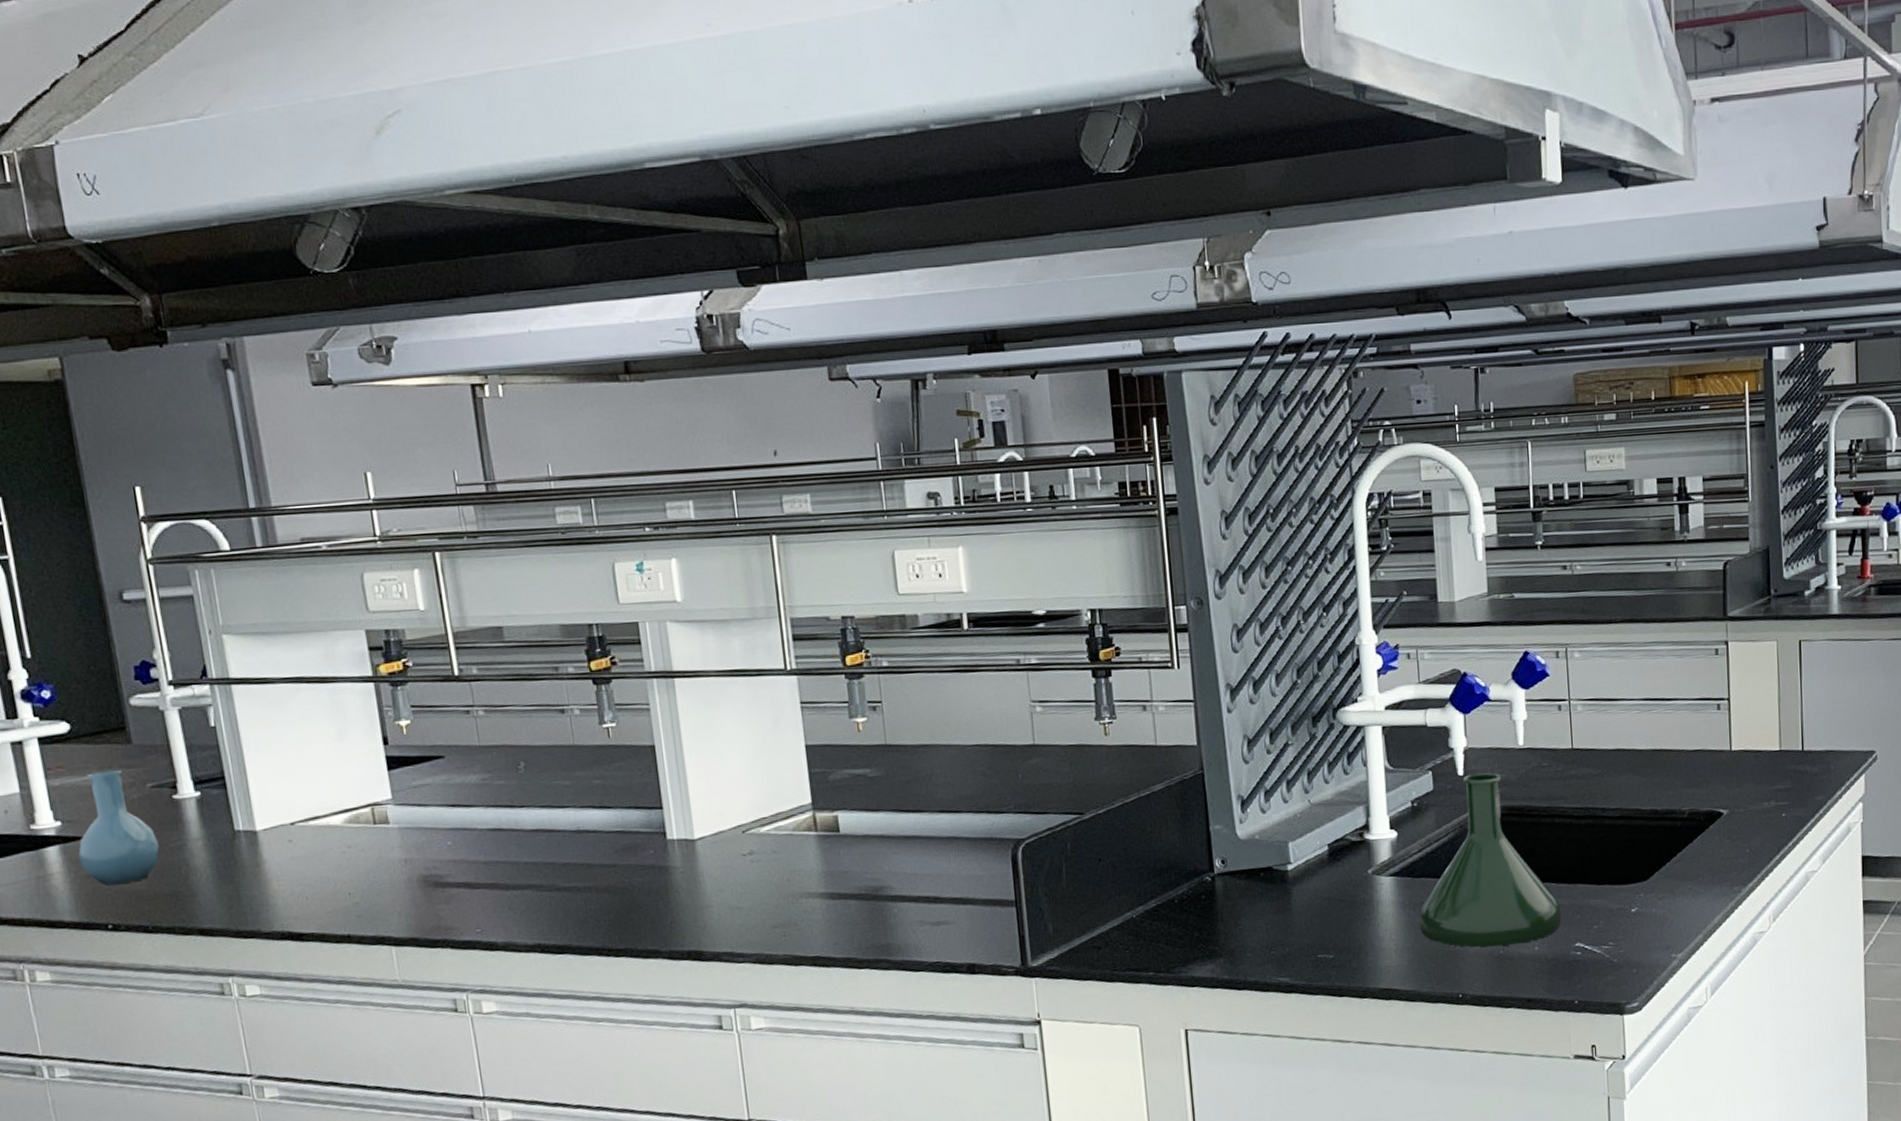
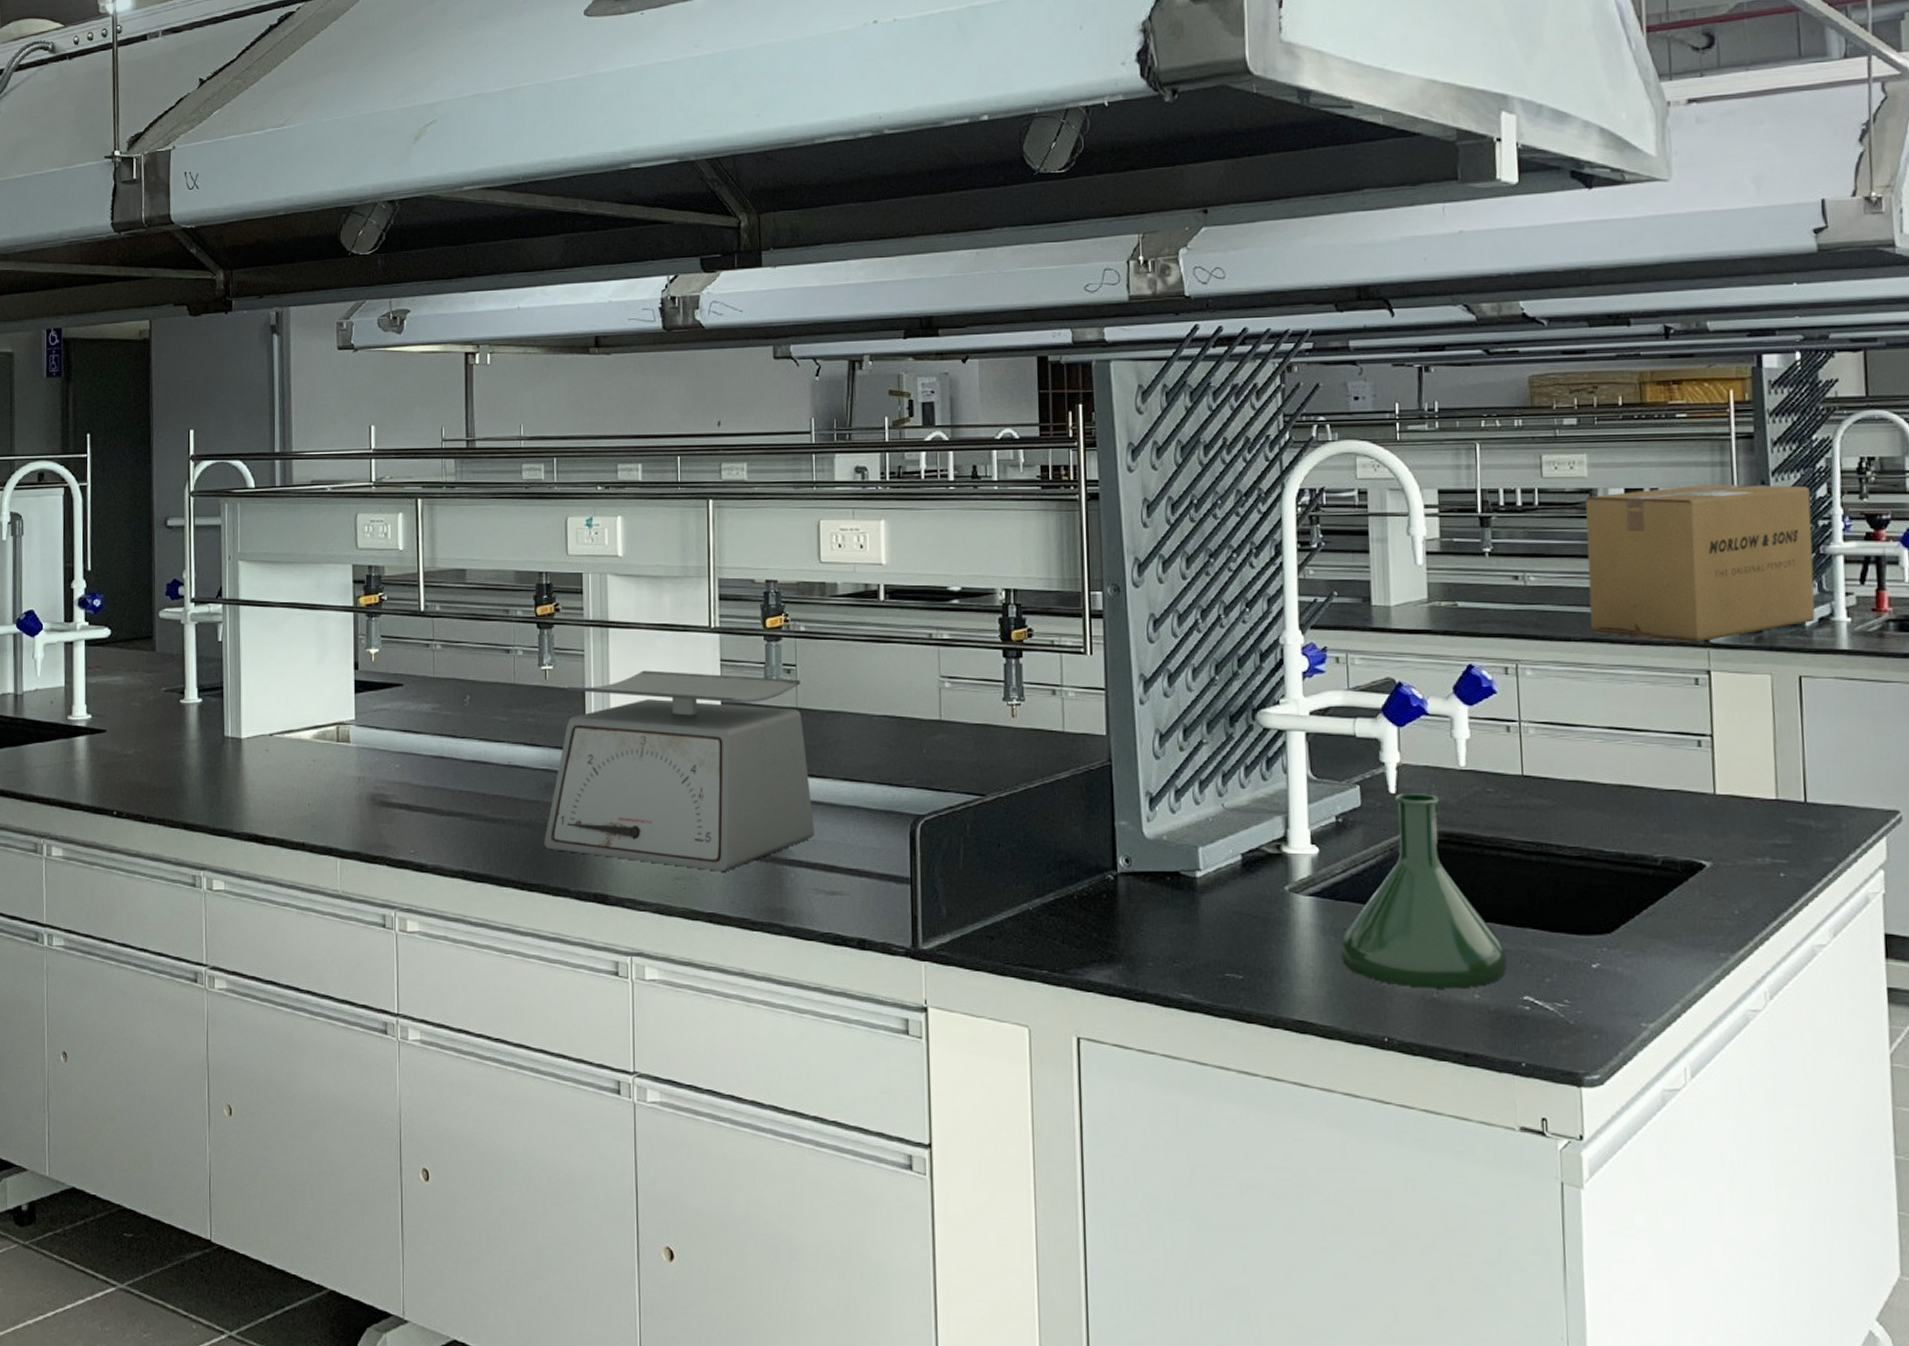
flask: present [78,770,160,885] -> none [100,673,164,776]
scale: none [626,715,915,916] -> present [544,670,814,872]
box: none [1624,468,1812,617] -> present [1585,484,1815,642]

